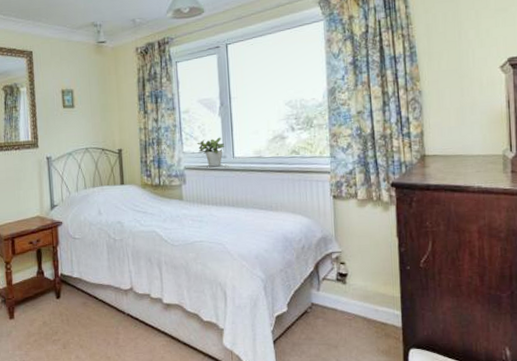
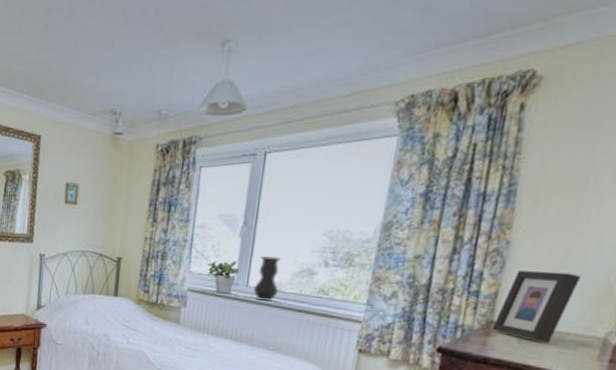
vase: none [239,128,260,168] -> present [253,255,281,301]
picture frame: none [426,109,475,166] -> present [491,270,581,344]

